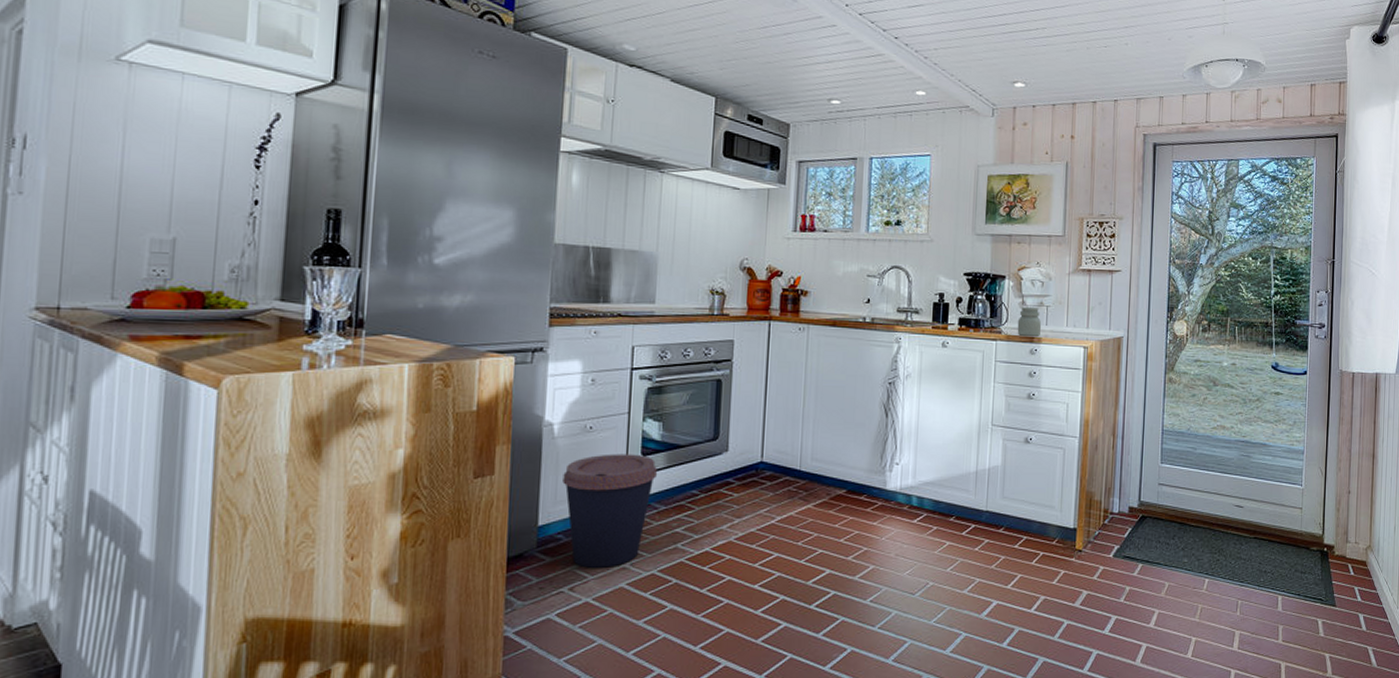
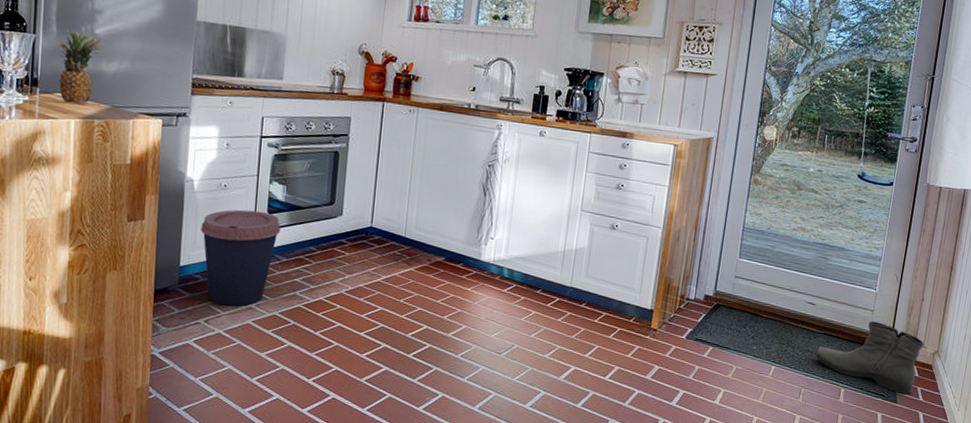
fruit: none [389,260,442,345] -> present [59,29,102,104]
jar: present [1017,307,1042,337] -> none [611,103,635,133]
boot: none [1247,520,1356,596] -> present [814,321,924,395]

